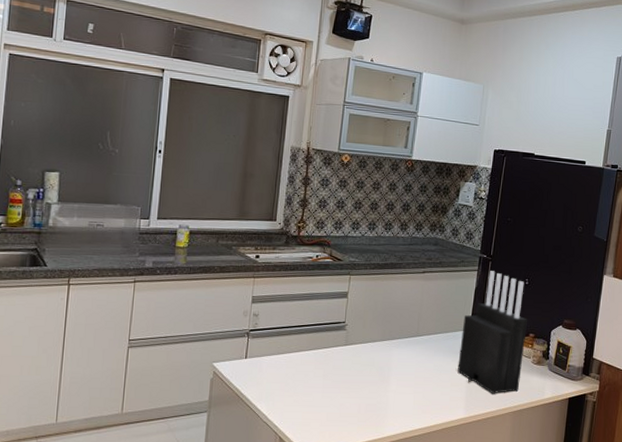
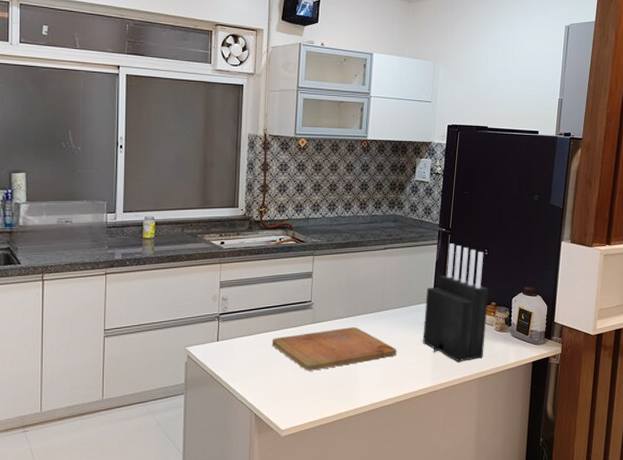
cutting board: none [301,351,430,395] -> present [272,327,397,371]

